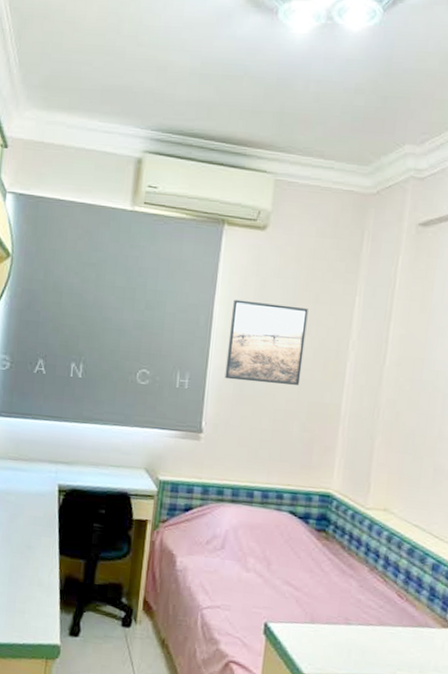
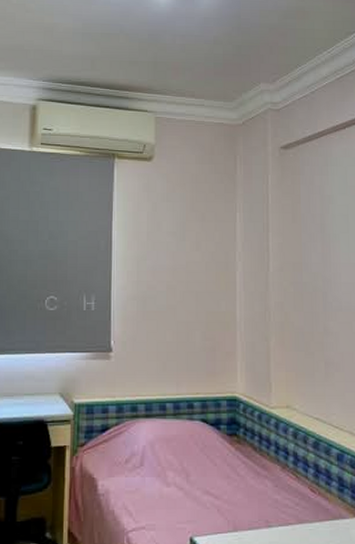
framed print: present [225,299,308,385] -> none [128,224,197,298]

